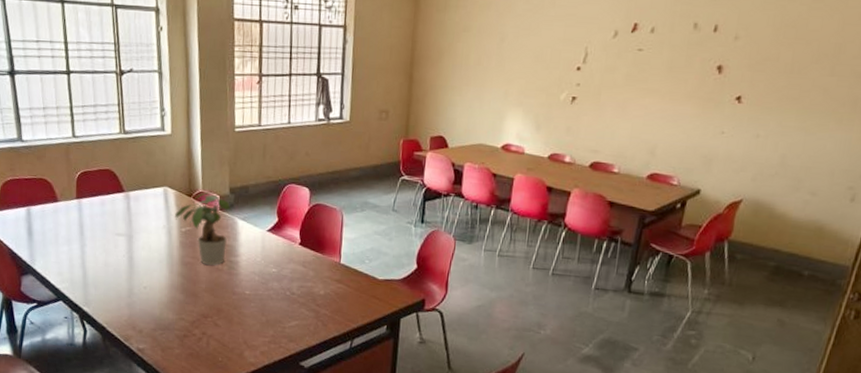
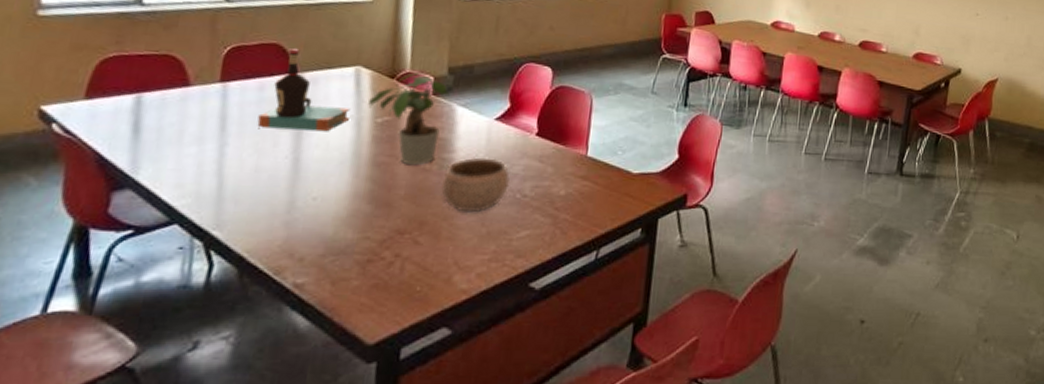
bottle: none [103,173,163,238] -> present [257,48,351,132]
bowl: none [231,261,282,305] -> present [441,157,510,213]

